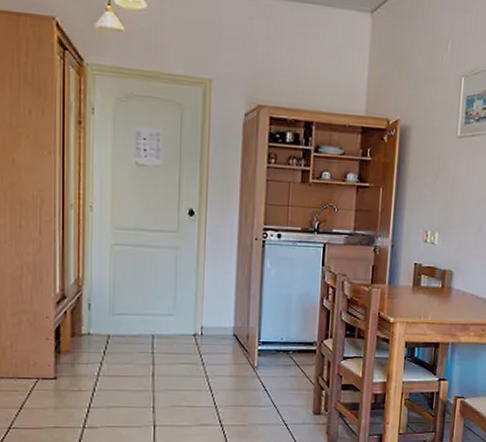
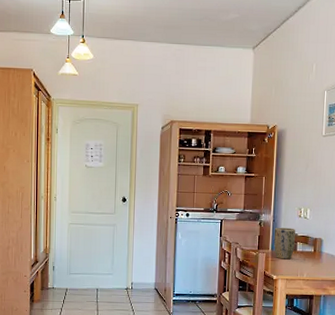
plant pot: none [392,255,420,297] -> present [274,227,296,260]

